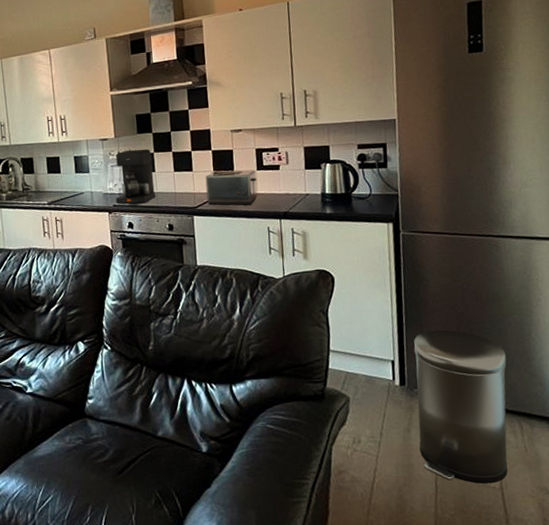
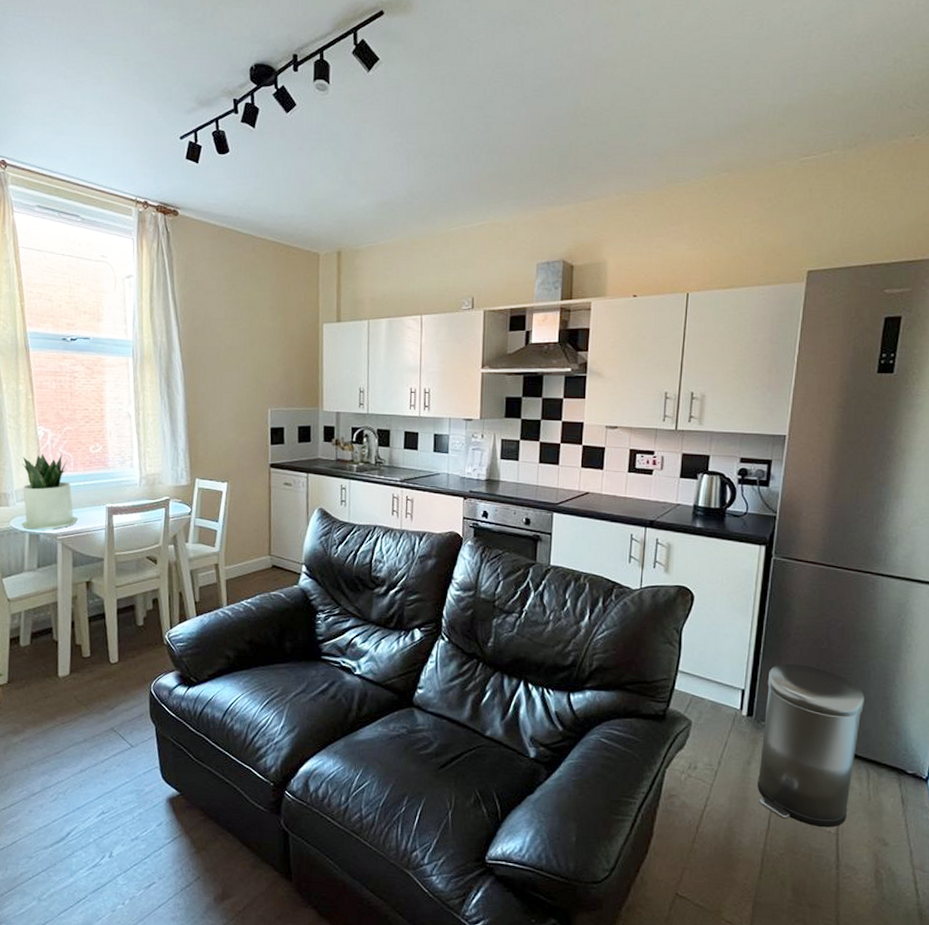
coffee maker: present [116,149,156,204] -> none [473,434,517,493]
toaster: present [205,170,258,206] -> none [570,468,627,508]

